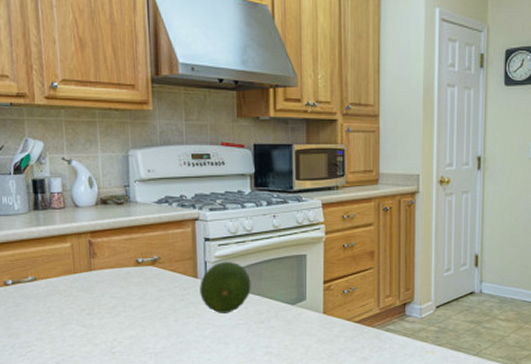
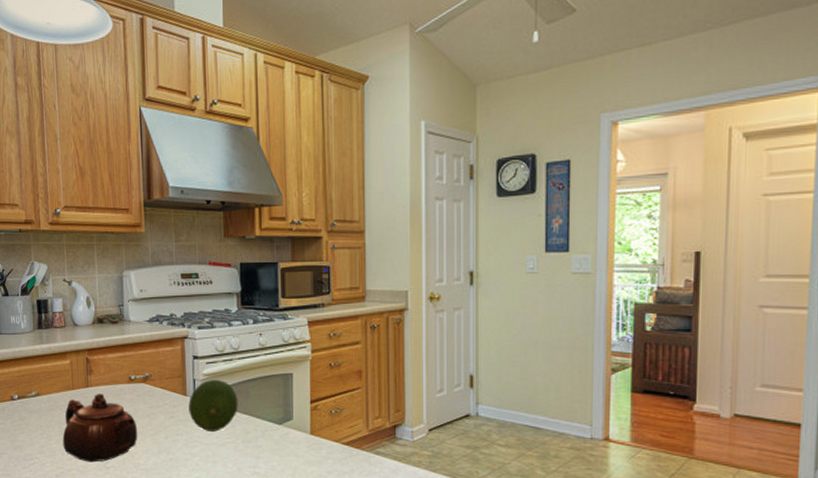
teapot: none [63,277,146,348] -> present [62,394,138,462]

